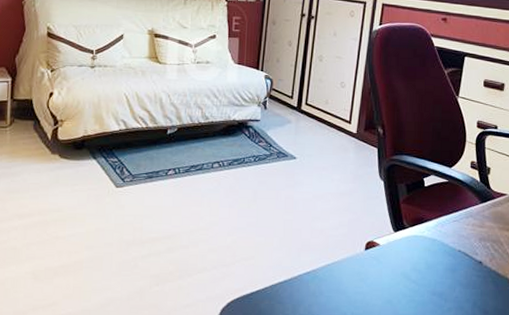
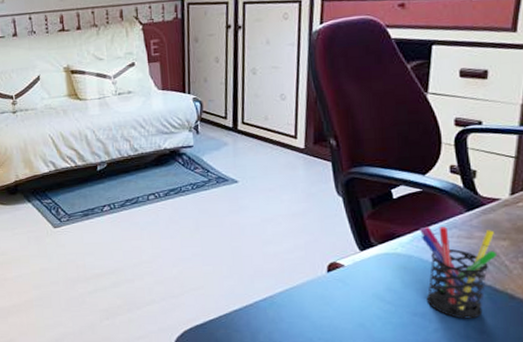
pen holder: none [443,214,501,300] -> present [419,226,496,319]

